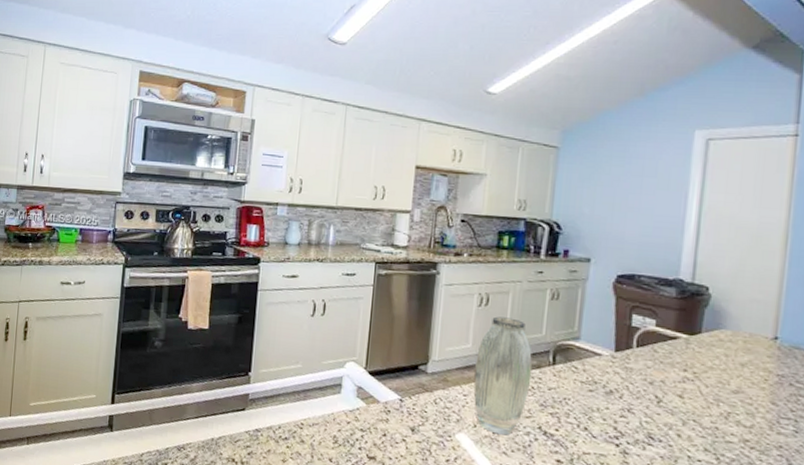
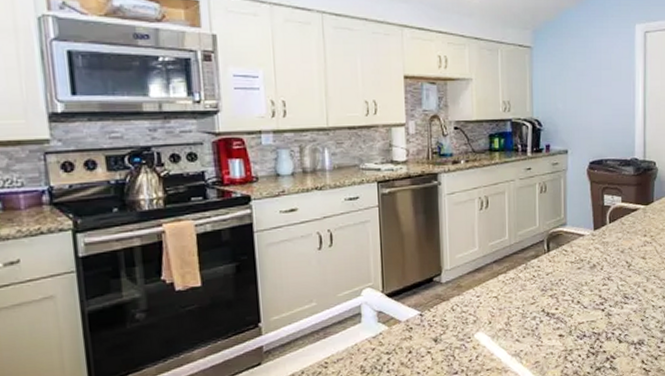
vase: present [473,316,533,436] -> none [484,216,532,325]

